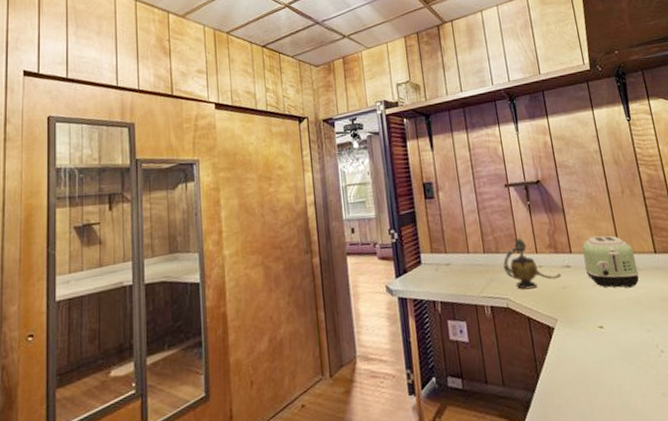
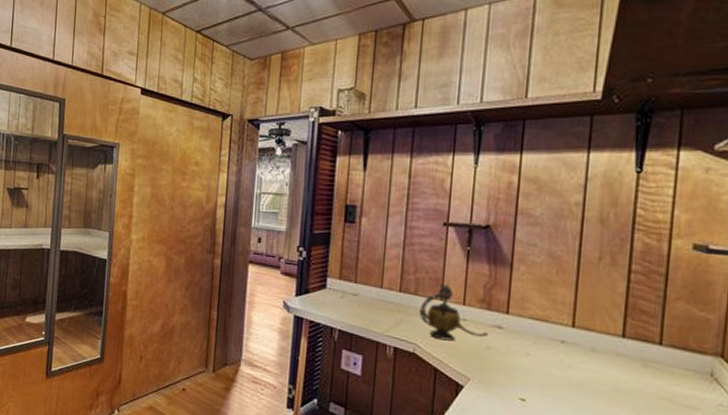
toaster: present [582,235,640,288] -> none [520,301,594,368]

